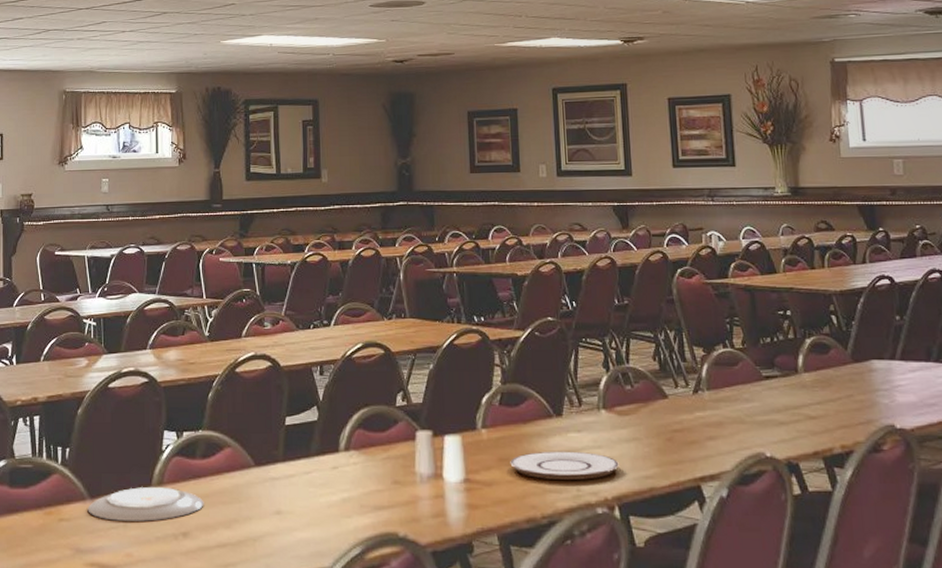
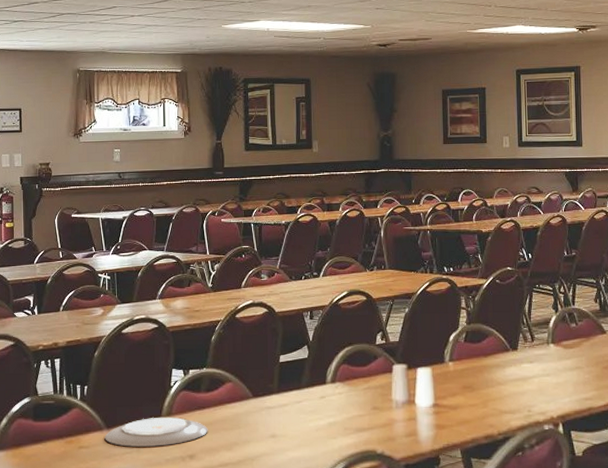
plate: present [510,451,619,480] -> none [472,379,564,403]

